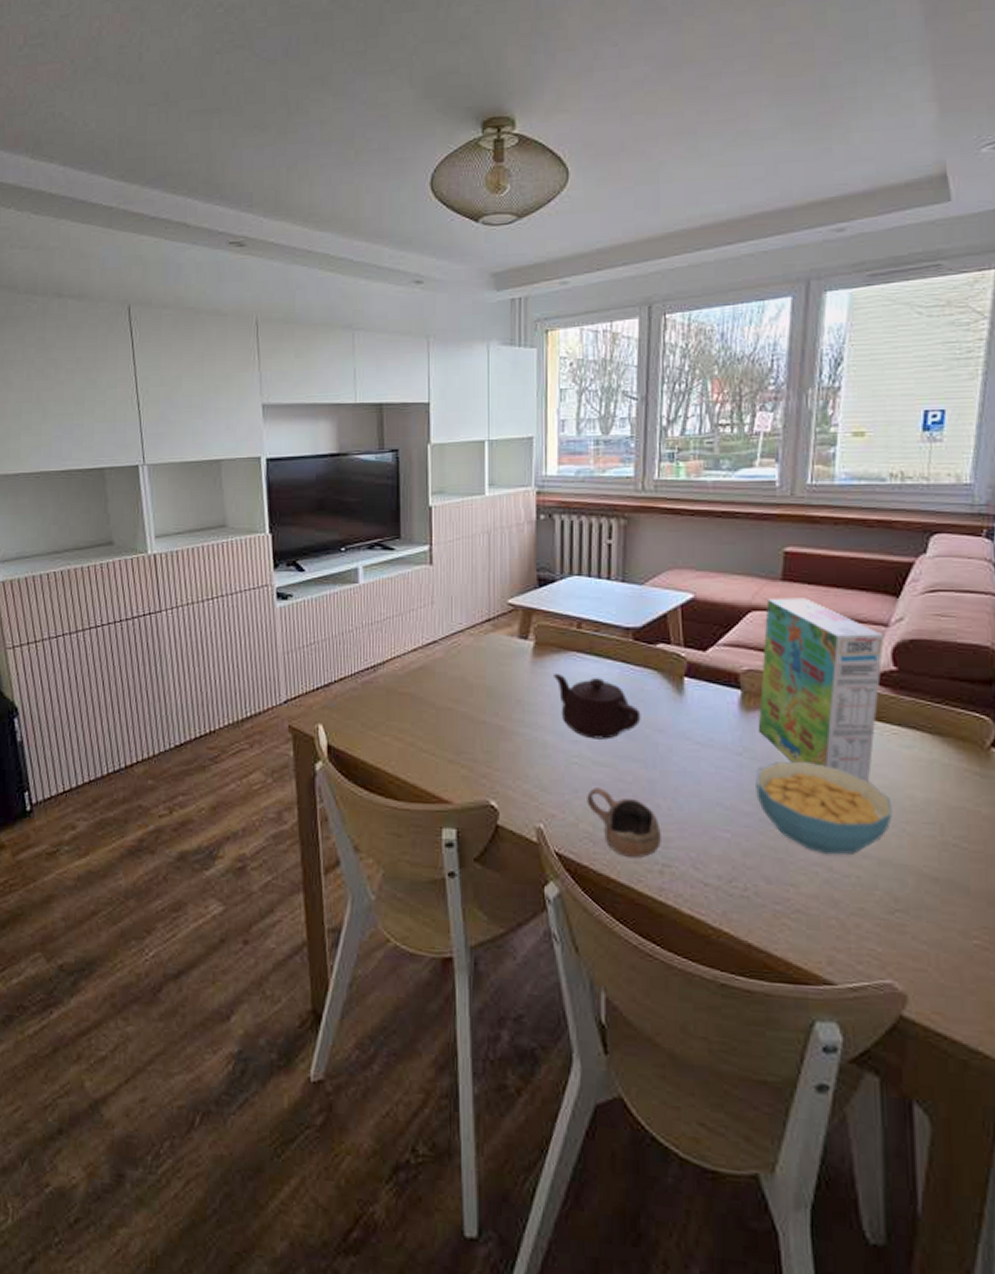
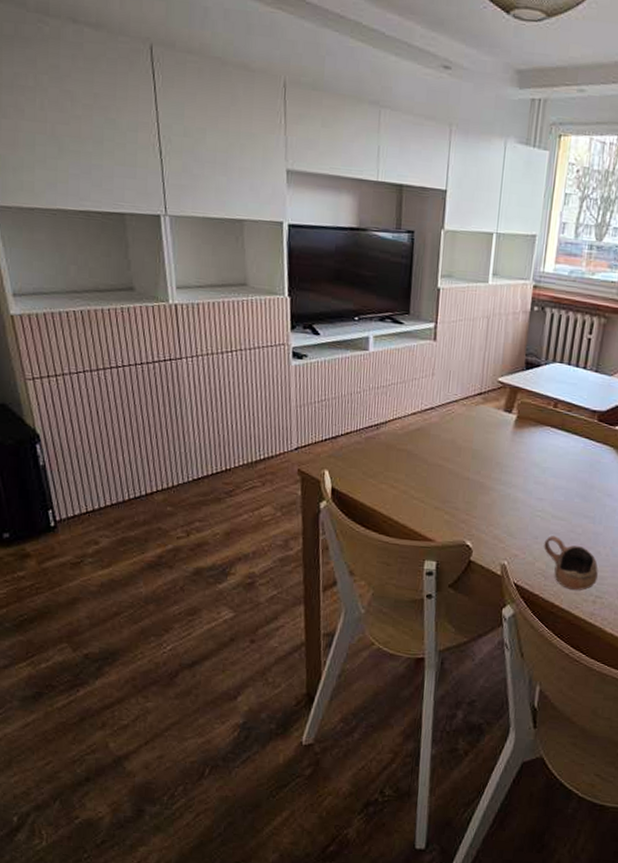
teapot: present [554,674,641,740] -> none [529,444,596,499]

